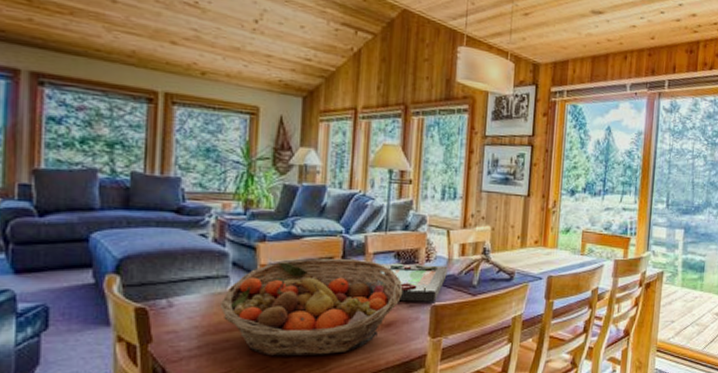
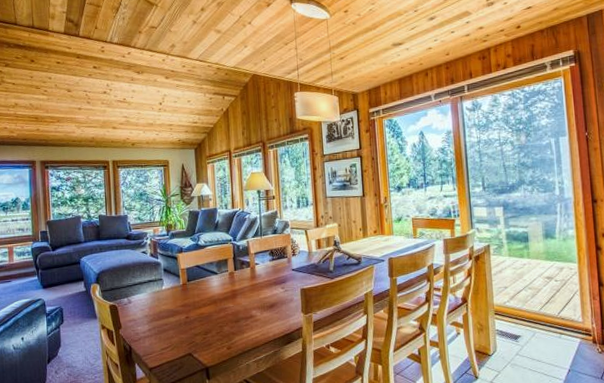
fruit basket: present [221,258,403,357] -> none [159,259,279,335]
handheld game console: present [372,263,448,302] -> none [255,257,310,288]

